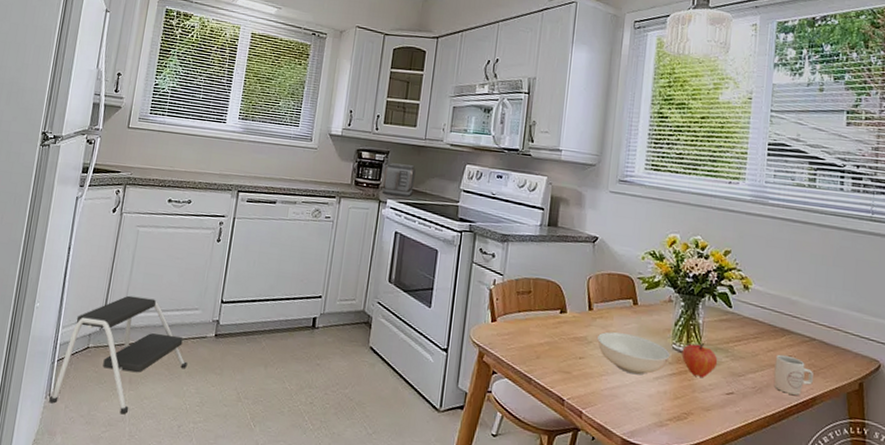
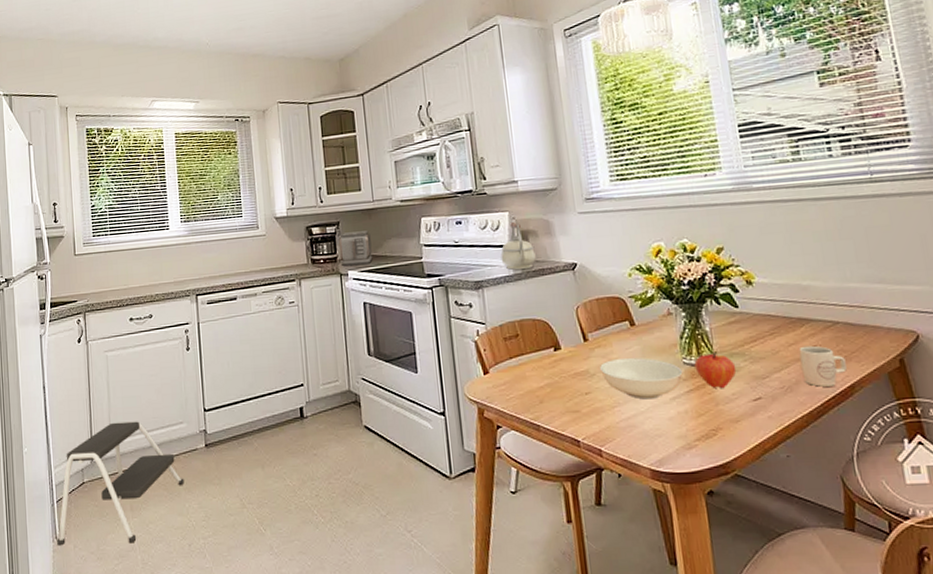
kettle: none [530,187,564,233] -> present [500,222,536,270]

